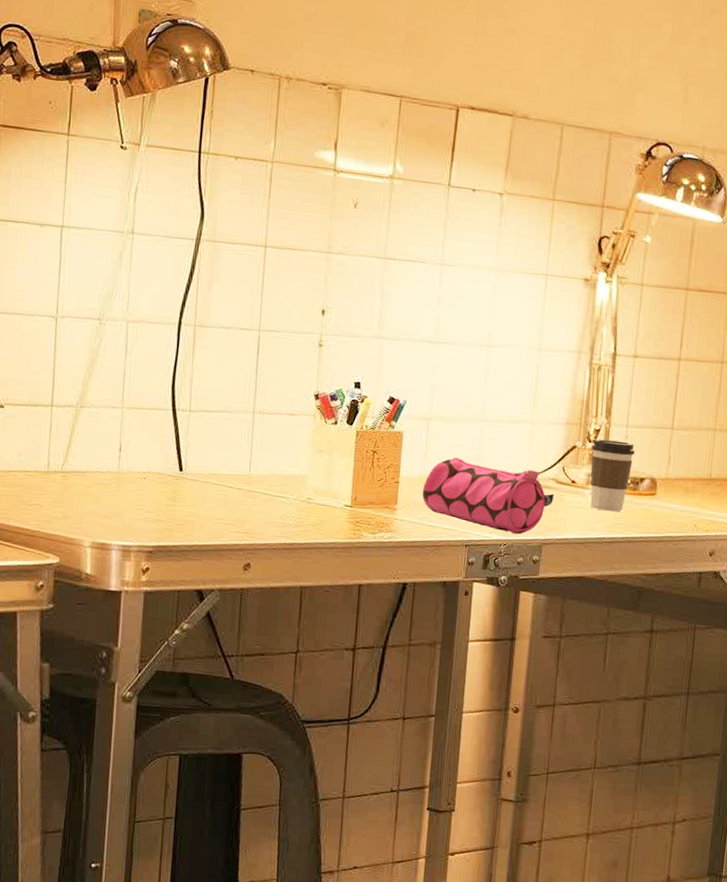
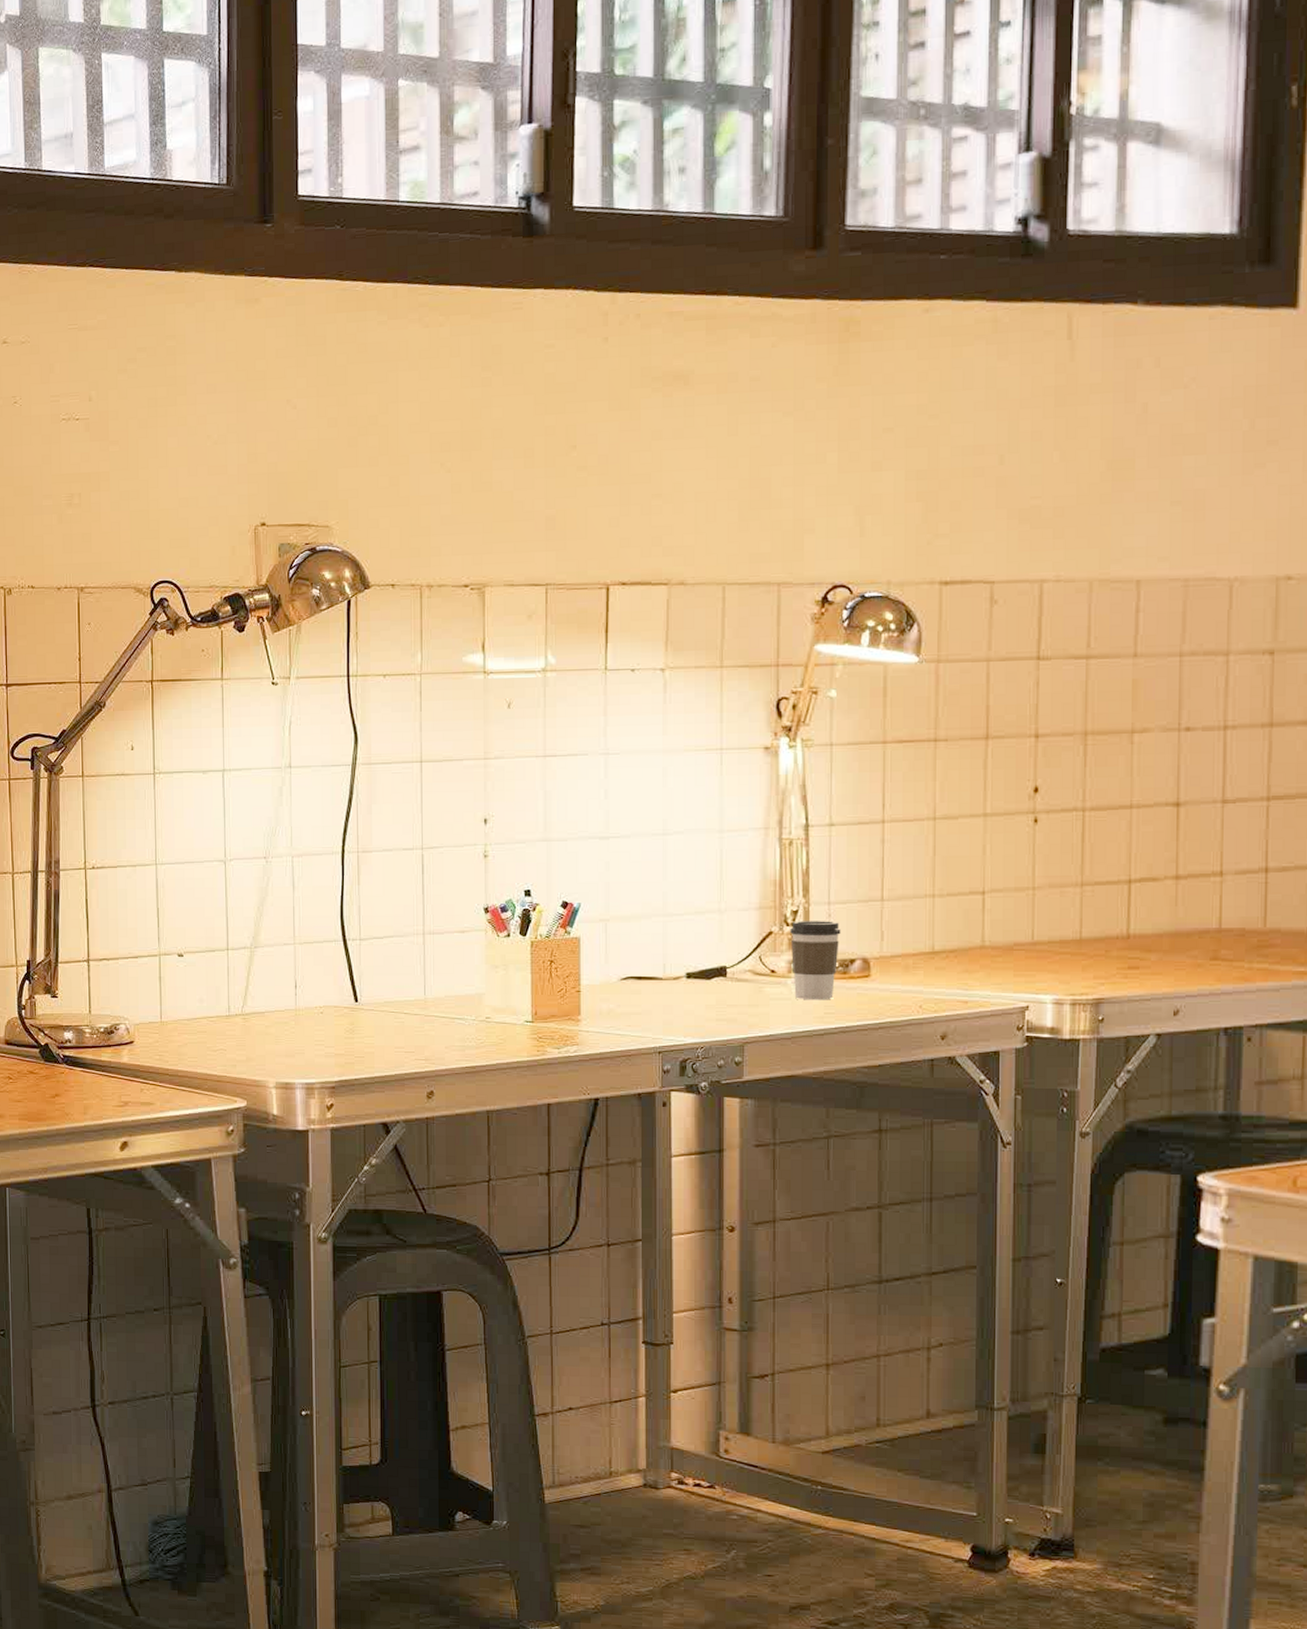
pencil case: present [422,457,554,535] -> none [606,959,752,1035]

